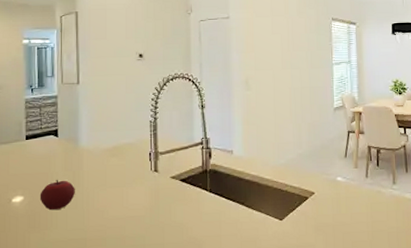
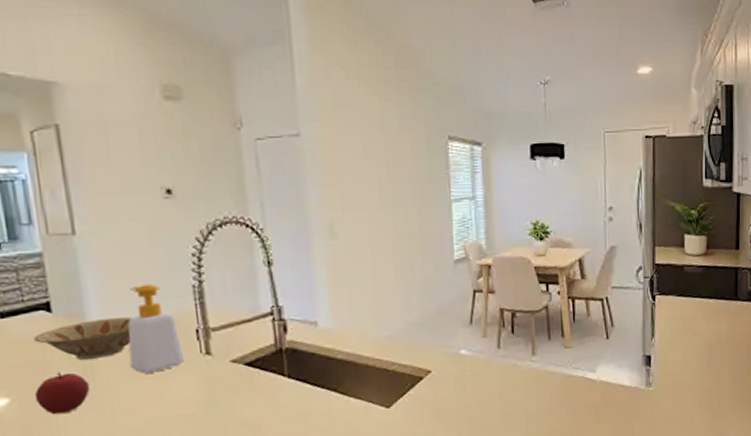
bowl: none [44,142,108,172] -> present [33,317,132,361]
soap bottle: none [103,119,140,184] -> present [128,284,185,375]

